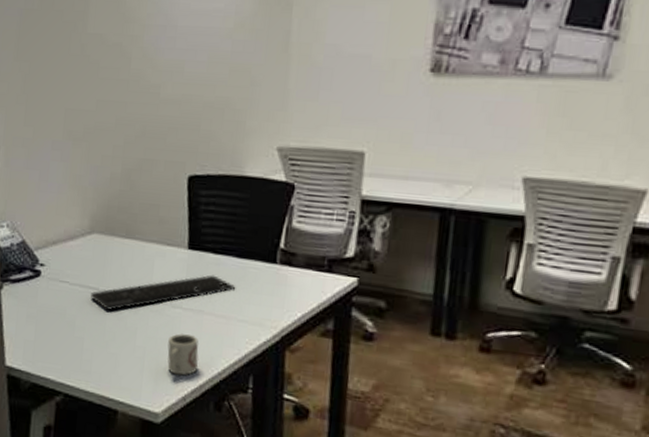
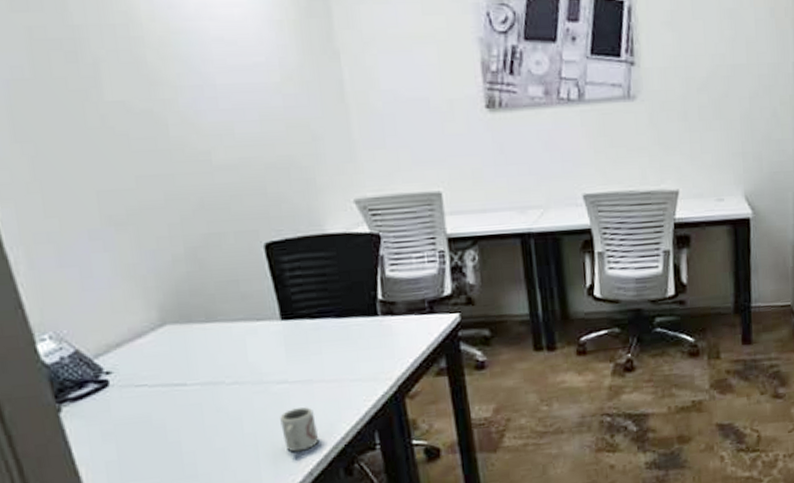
keyboard: present [91,275,236,311] -> none [178,341,342,405]

